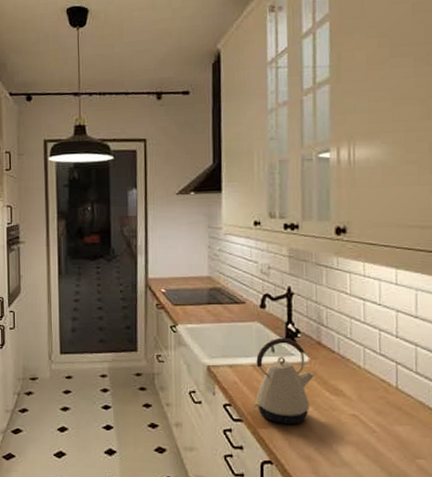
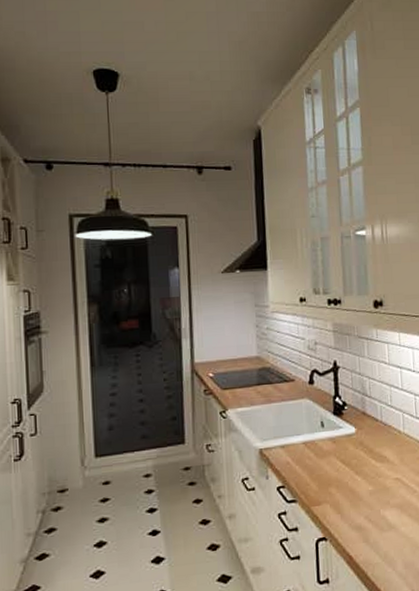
kettle: present [252,337,314,424] -> none [305,411,361,498]

